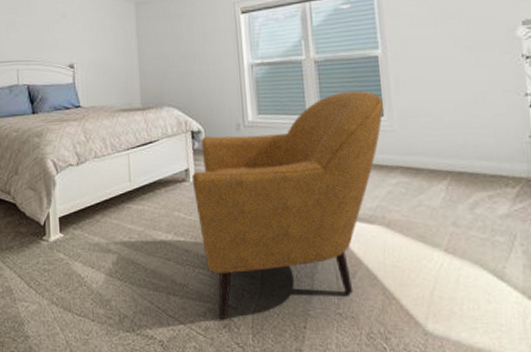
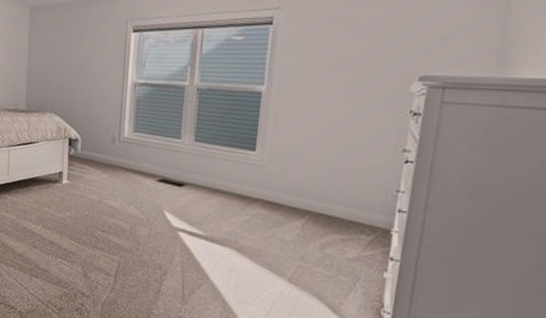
armchair: present [191,90,384,319] -> none [64,122,258,304]

